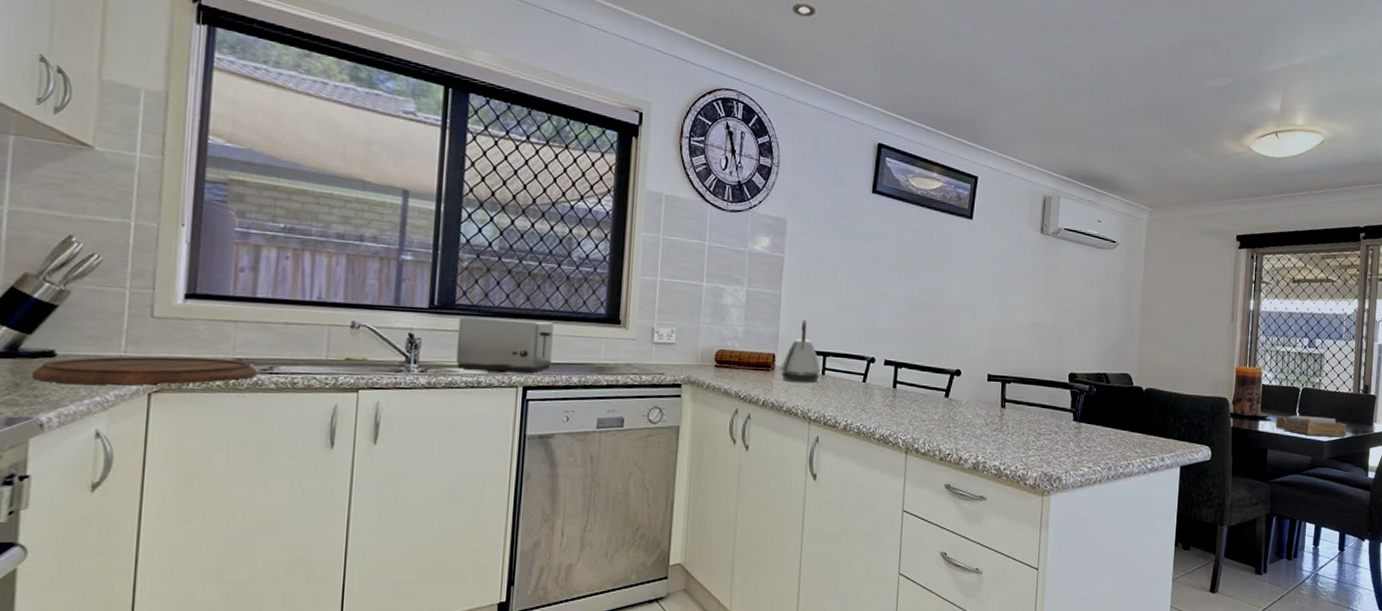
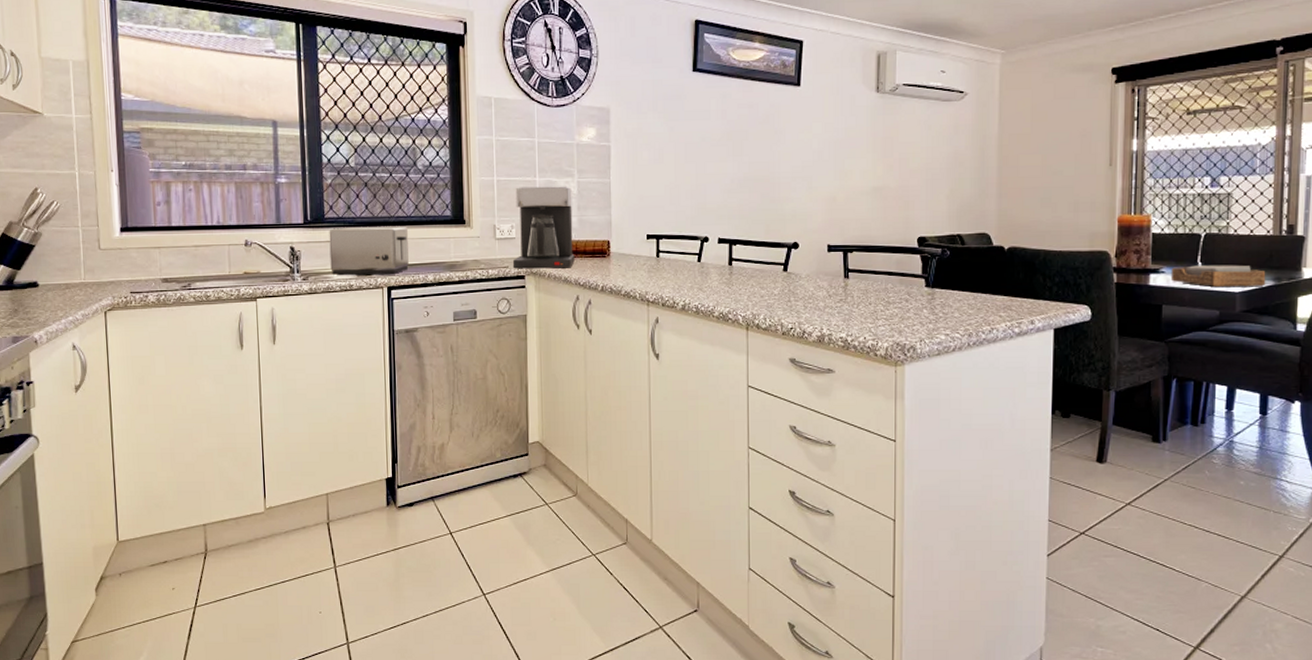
cutting board: present [31,356,258,386] -> none [24,279,180,307]
coffee maker: none [670,290,740,380] -> present [513,186,575,269]
kettle: present [780,318,821,384] -> none [616,204,655,267]

